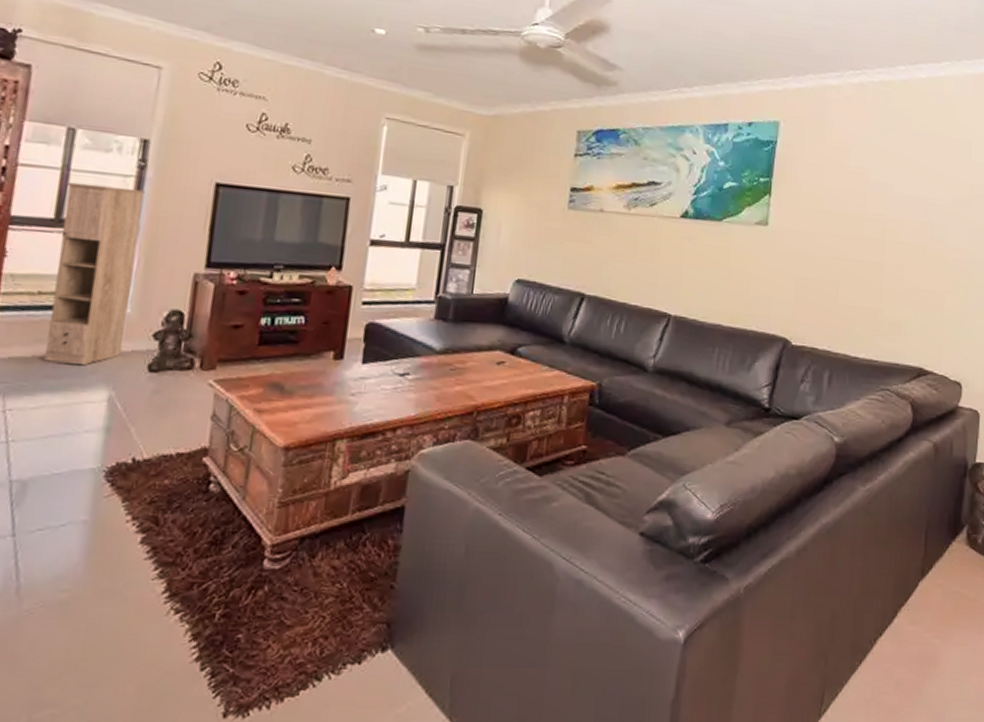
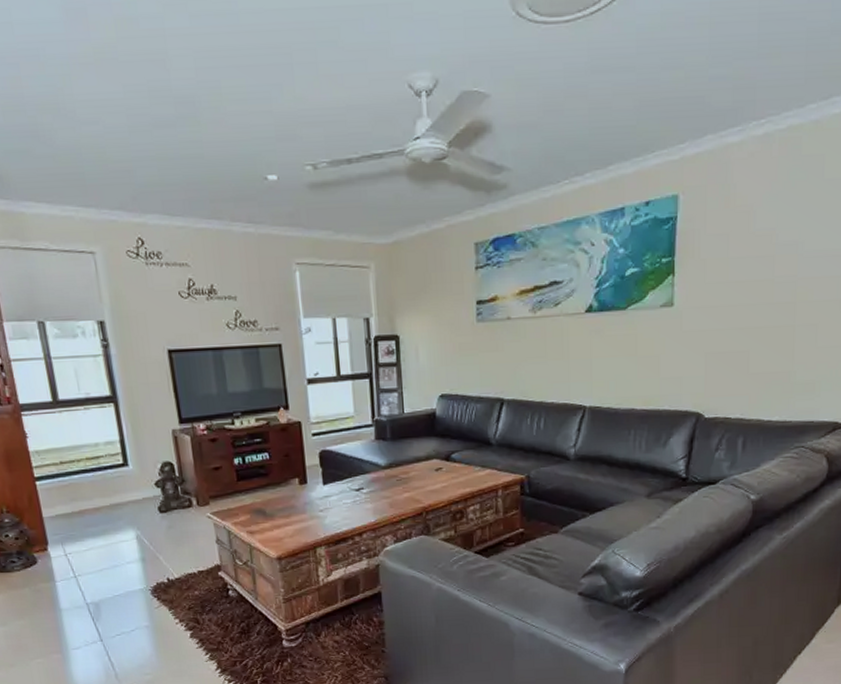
storage cabinet: present [44,182,145,366] -> none [52,365,136,515]

